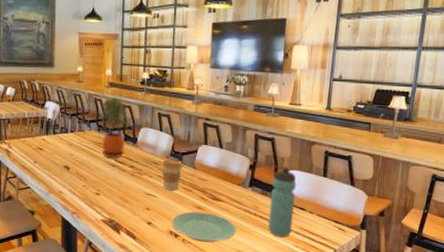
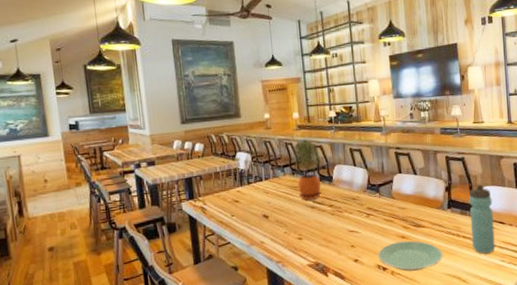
coffee cup: present [162,158,182,191] -> none [360,192,381,224]

